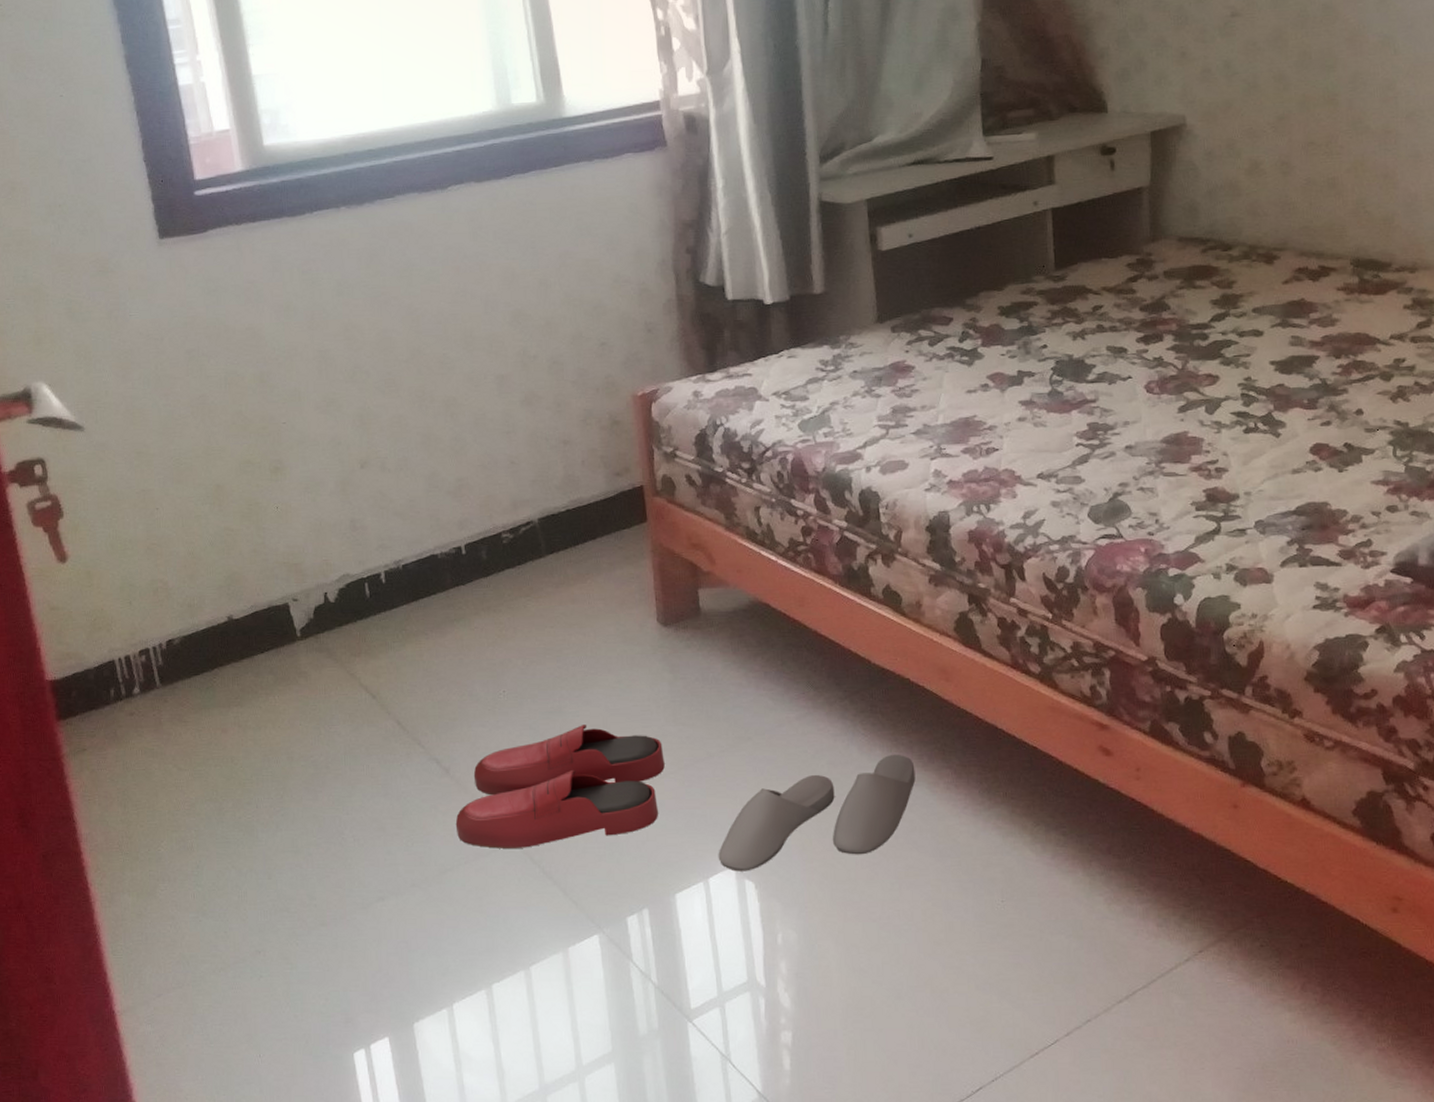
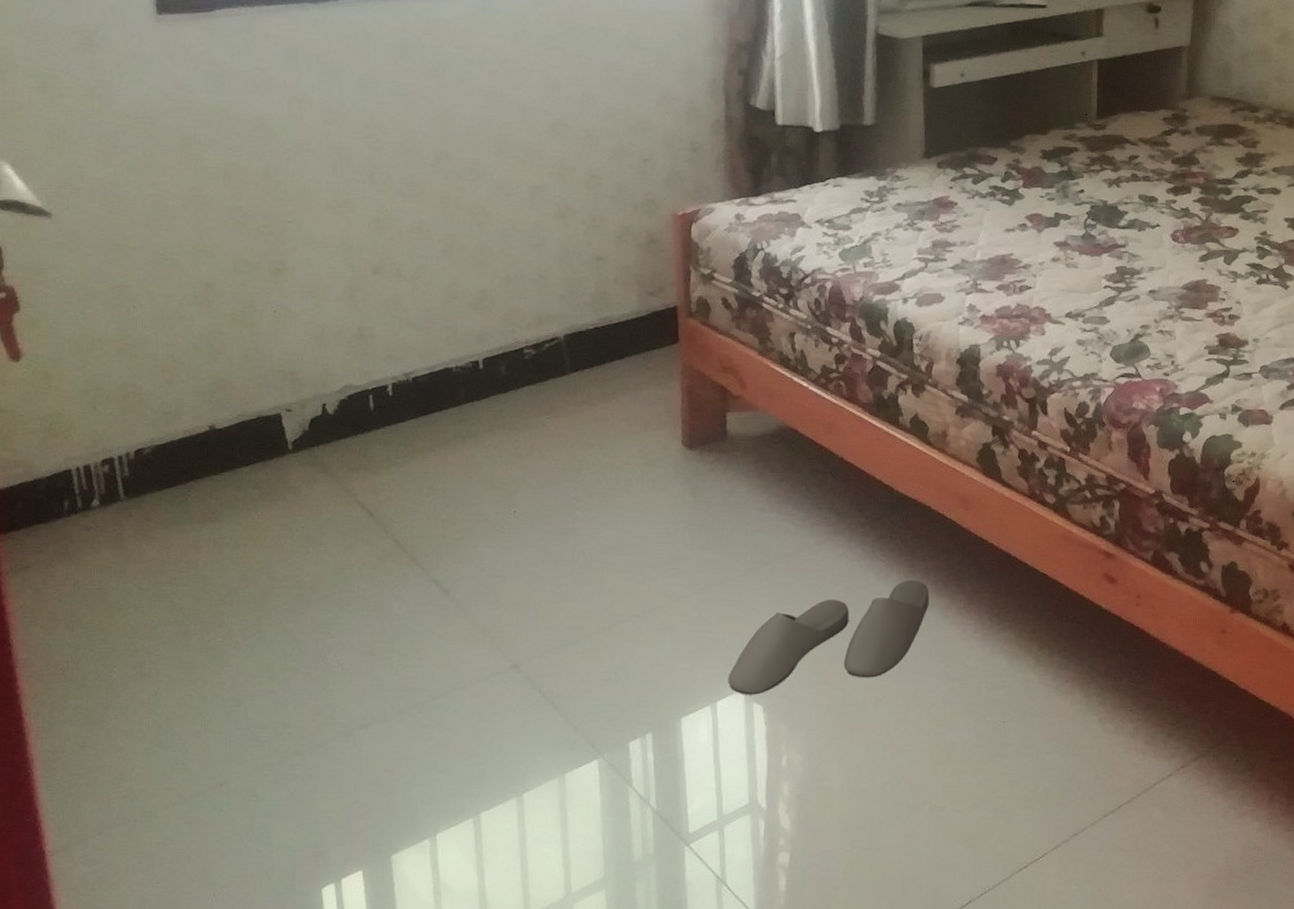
slippers: present [455,725,665,849] -> none [452,547,680,673]

